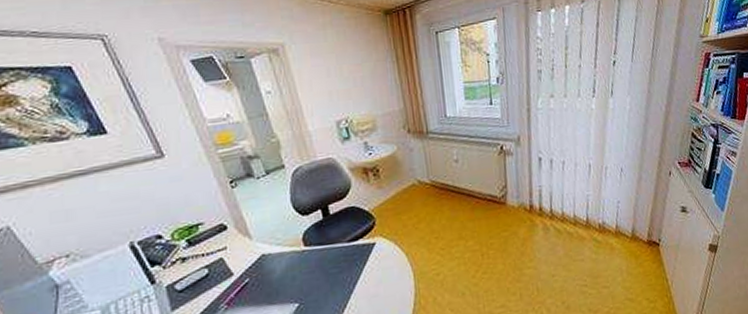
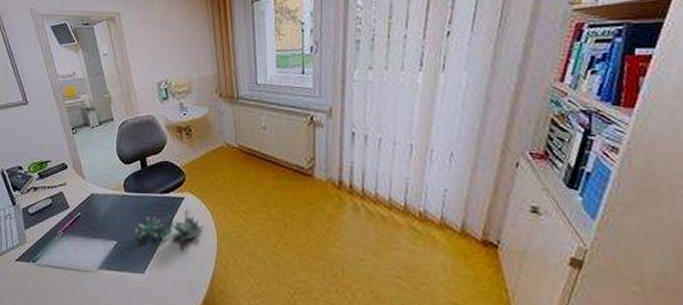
succulent plant: none [320,253,399,295] -> present [135,208,204,242]

